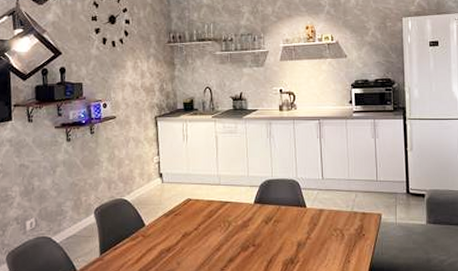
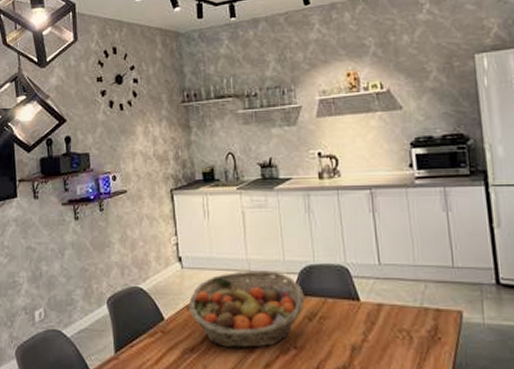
fruit basket: none [167,184,263,248] -> present [189,271,305,349]

